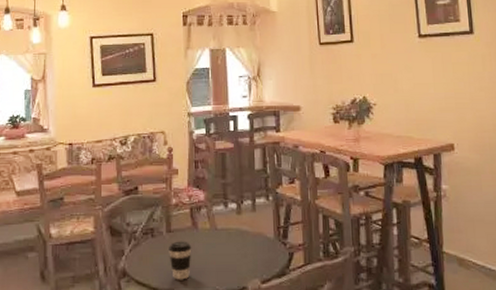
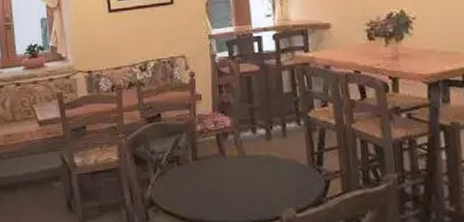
coffee cup: present [169,241,192,280] -> none [196,169,220,210]

